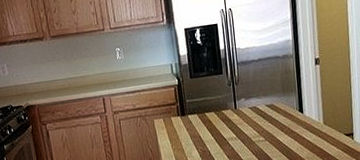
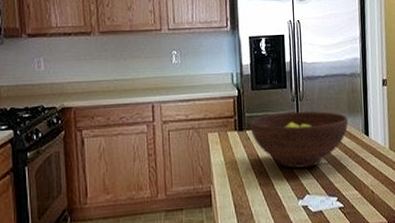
fruit bowl: none [191,93,283,146] -> present [250,111,349,168]

